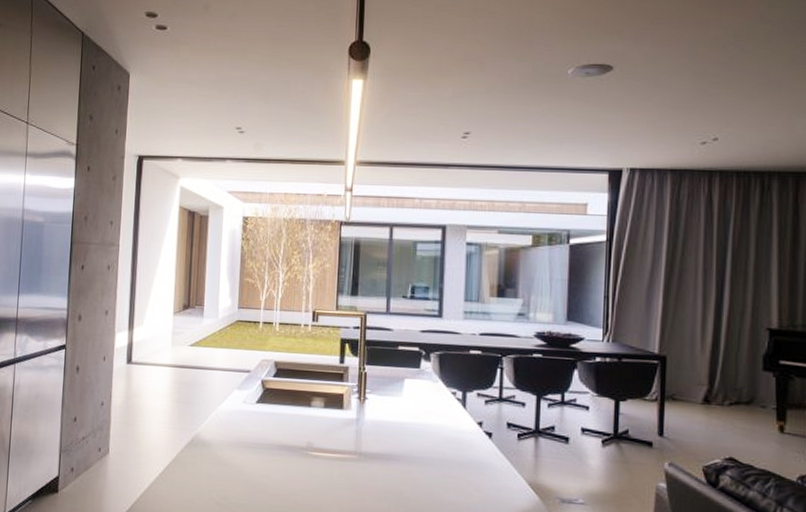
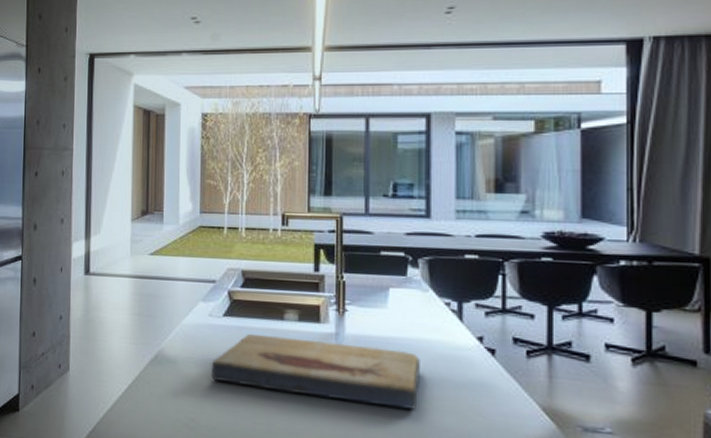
fish fossil: none [244,420,429,486] -> present [212,334,420,409]

